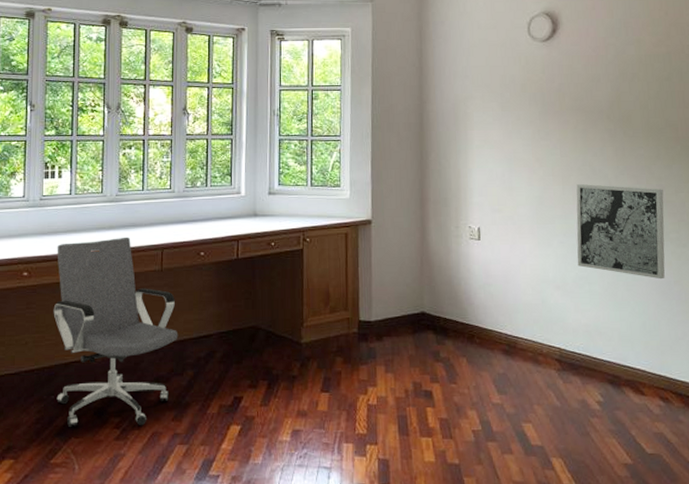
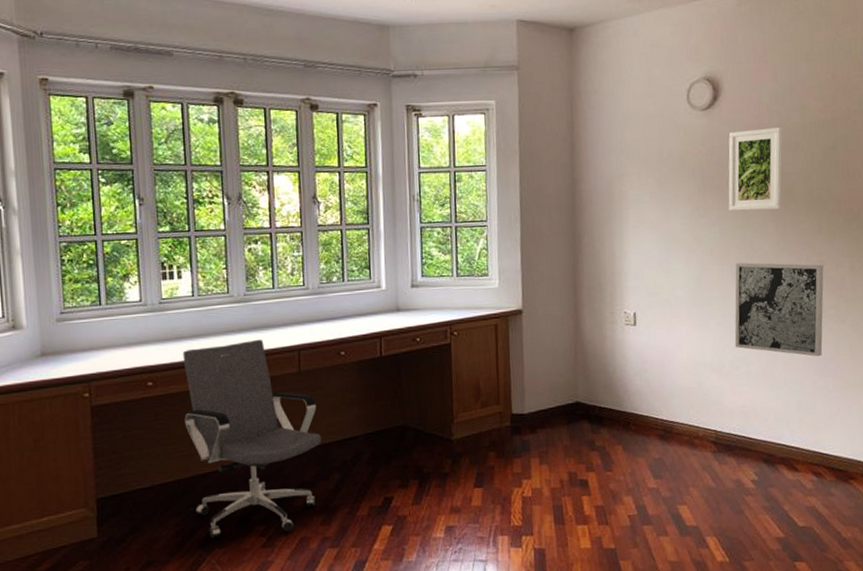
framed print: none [568,58,620,135] -> present [728,126,783,211]

